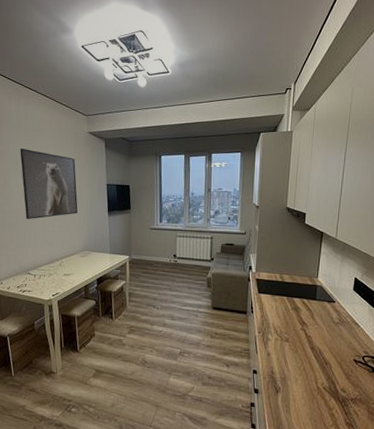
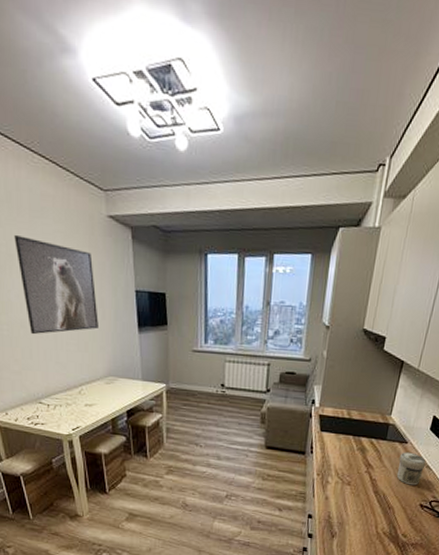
jar: none [329,310,354,342] -> present [396,452,426,486]

